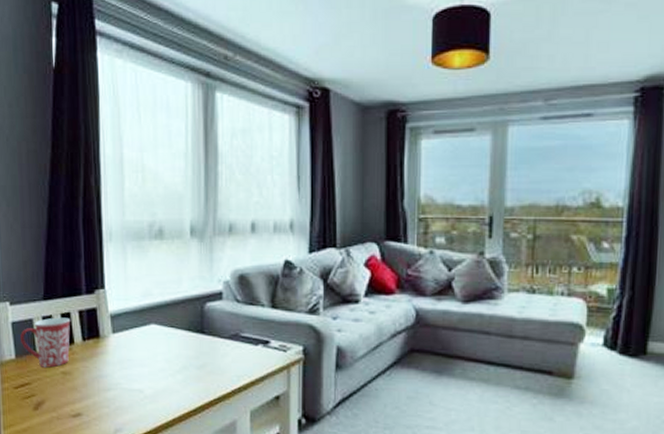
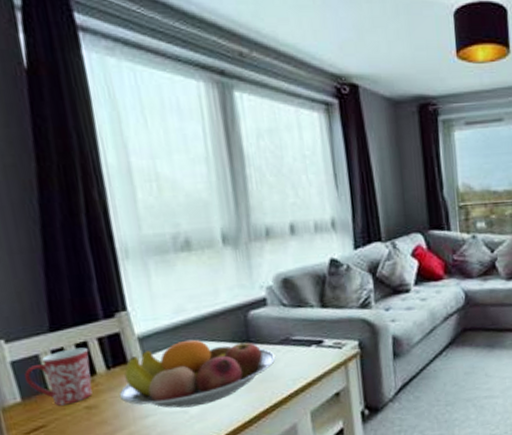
fruit bowl: none [89,323,225,388] -> present [119,339,276,409]

